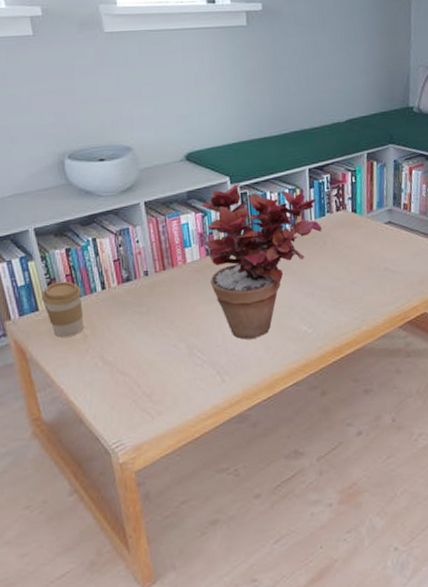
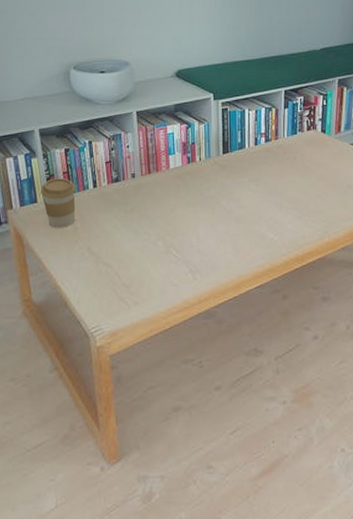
potted plant: present [201,182,322,340] -> none [186,99,293,242]

